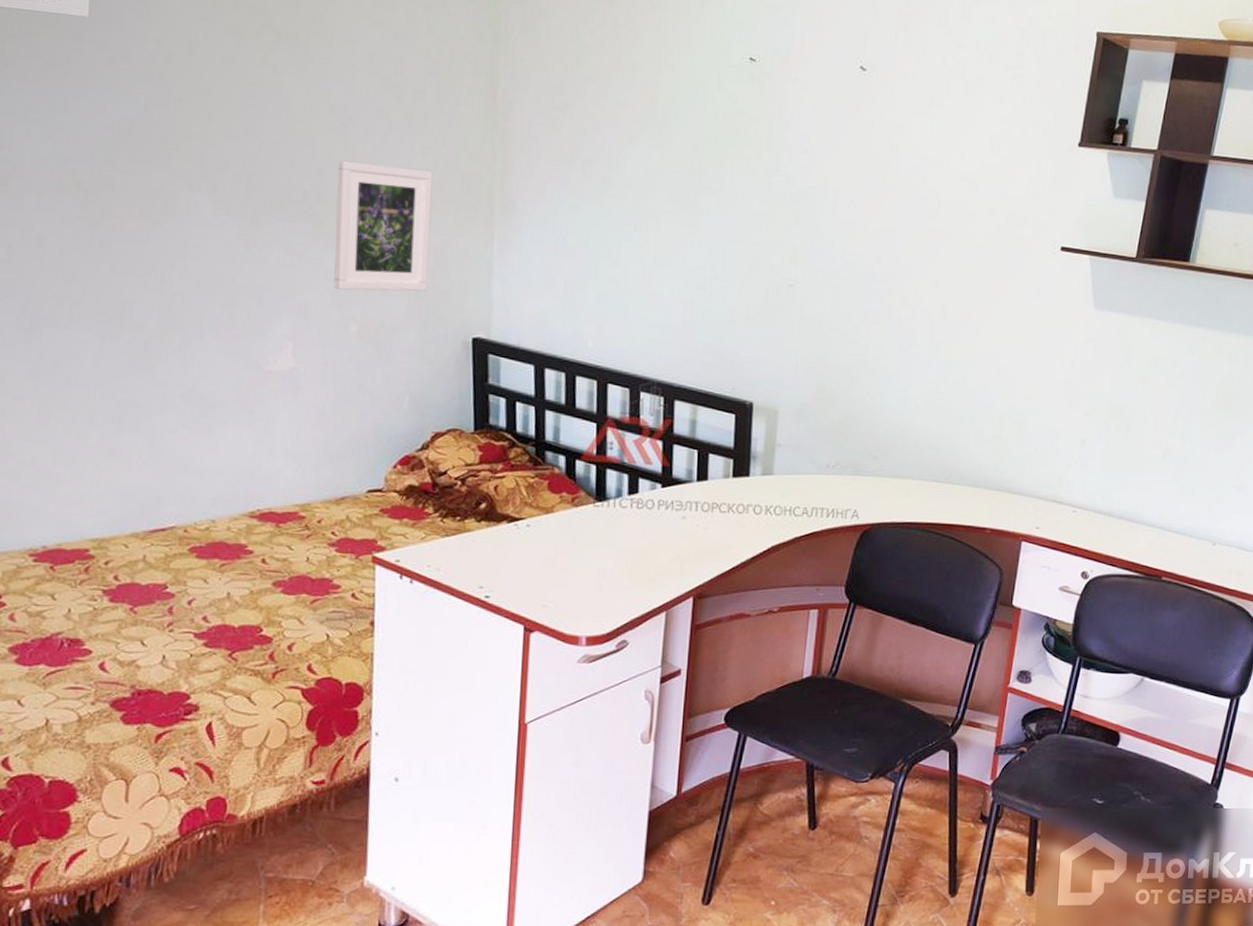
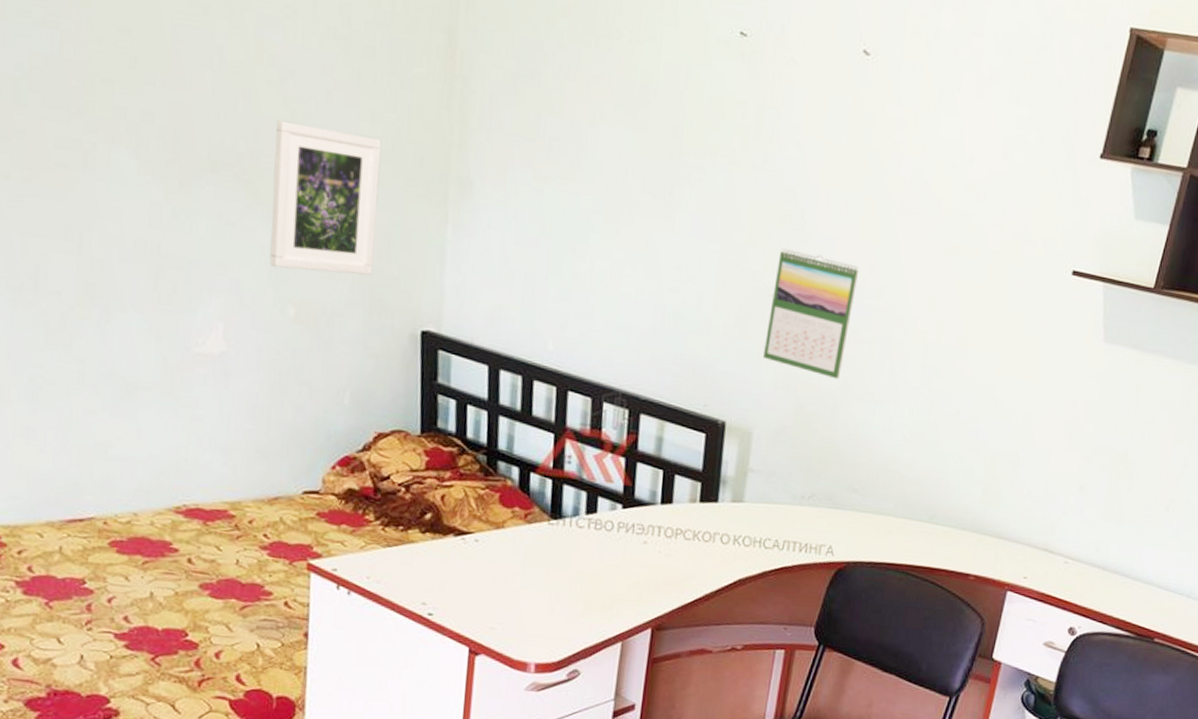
calendar: none [785,244,868,358] -> present [763,248,860,380]

